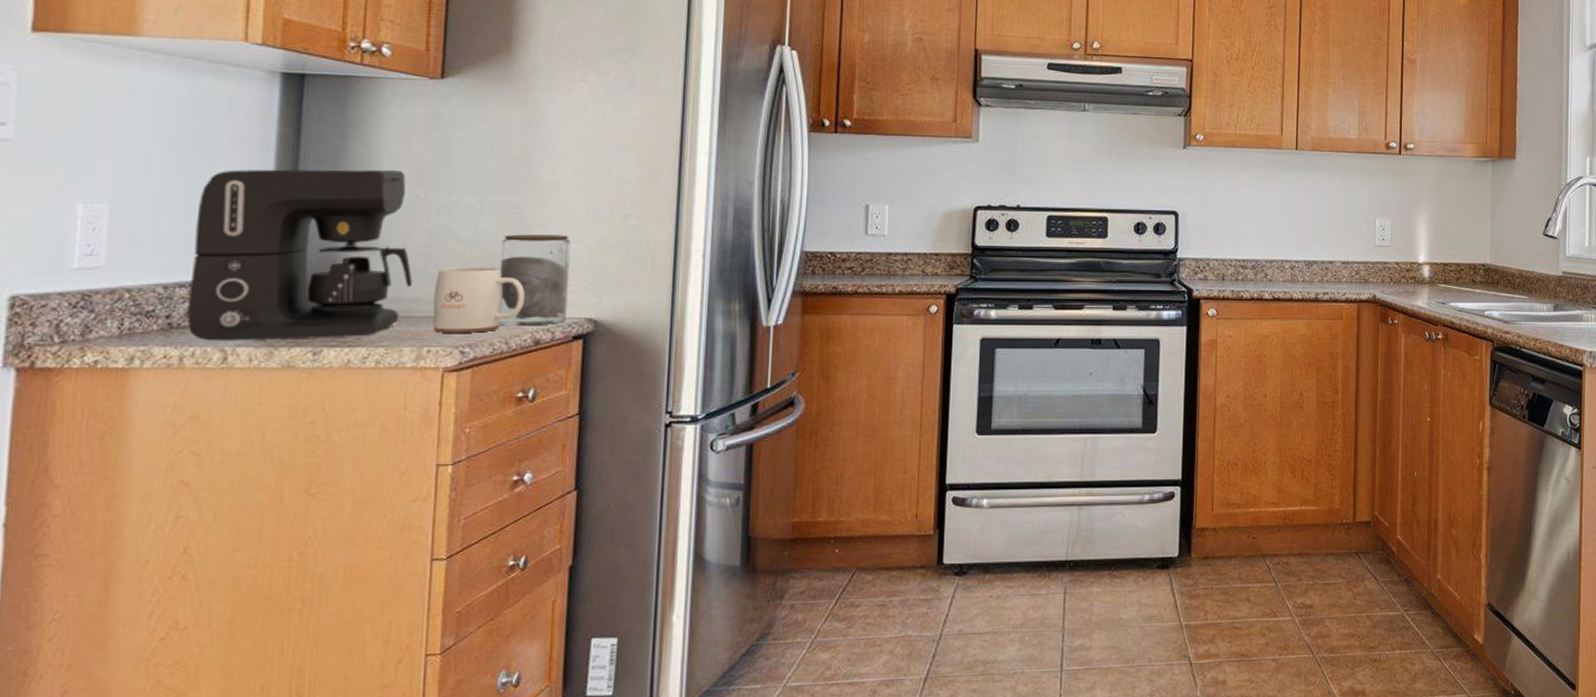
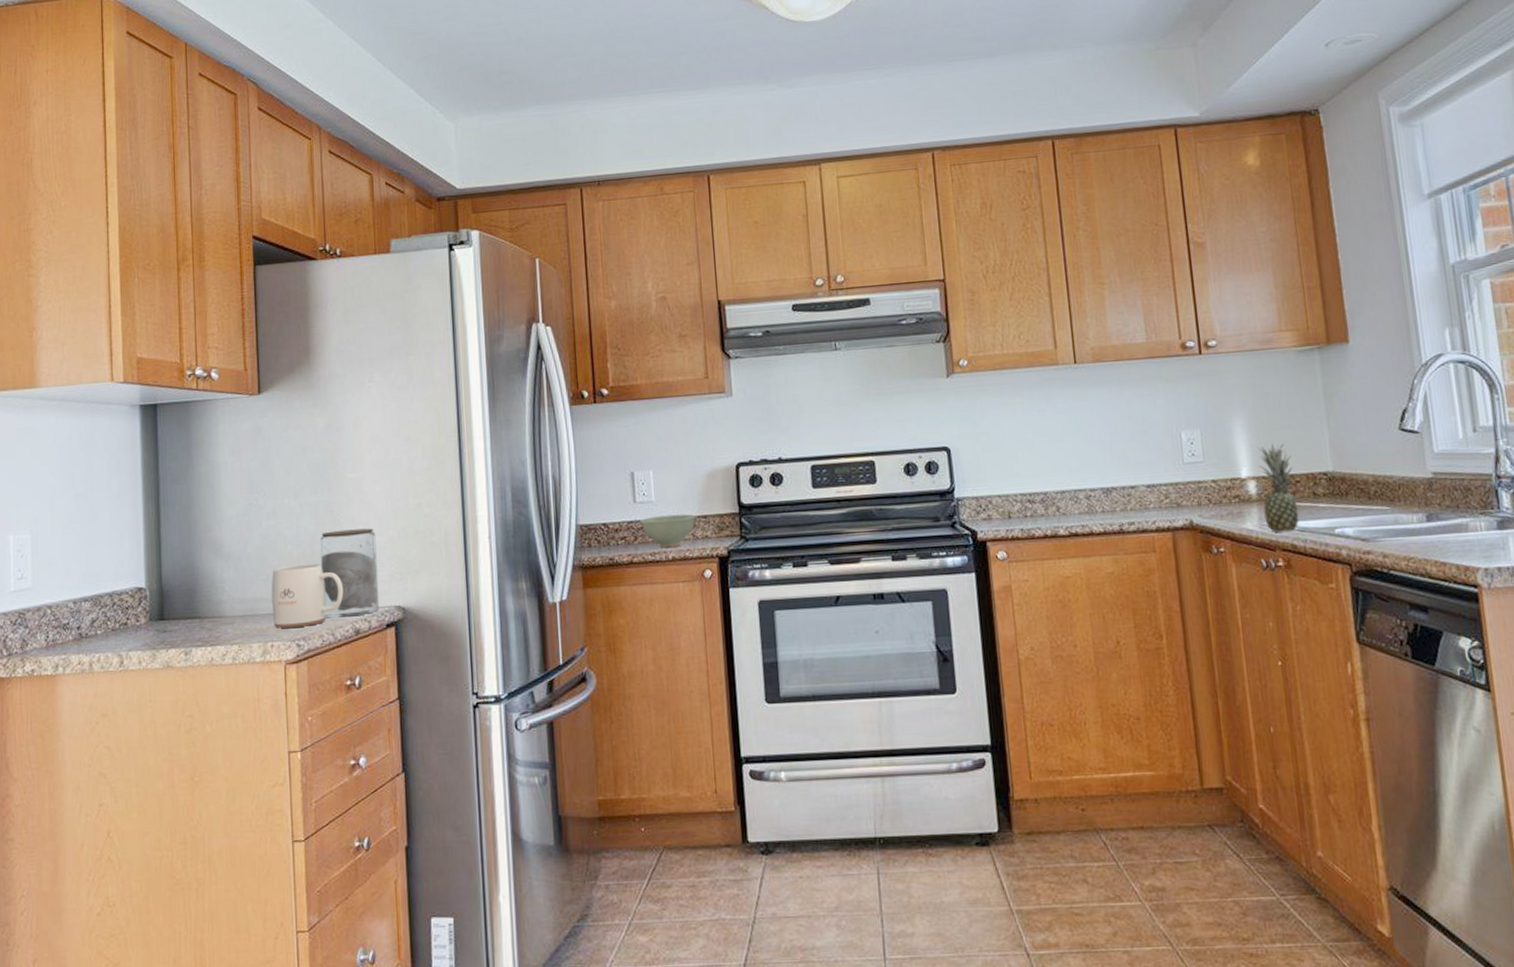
coffee maker: present [187,169,412,341] -> none [91,481,254,648]
bowl: none [870,249,928,282] -> present [640,514,696,548]
fruit: none [1433,236,1462,310] -> present [1258,443,1299,532]

